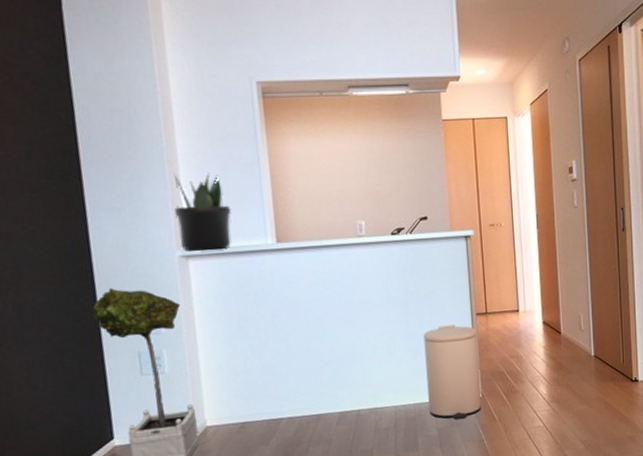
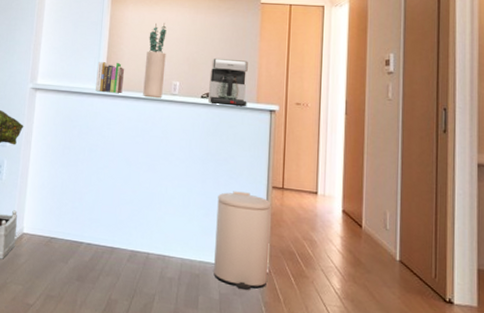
planter: present [175,172,230,251] -> none [34,24,74,87]
books: none [262,208,300,247] -> present [96,62,125,94]
vase: none [320,154,348,243] -> present [143,23,167,98]
coffee maker: none [396,187,441,240] -> present [208,57,248,107]

